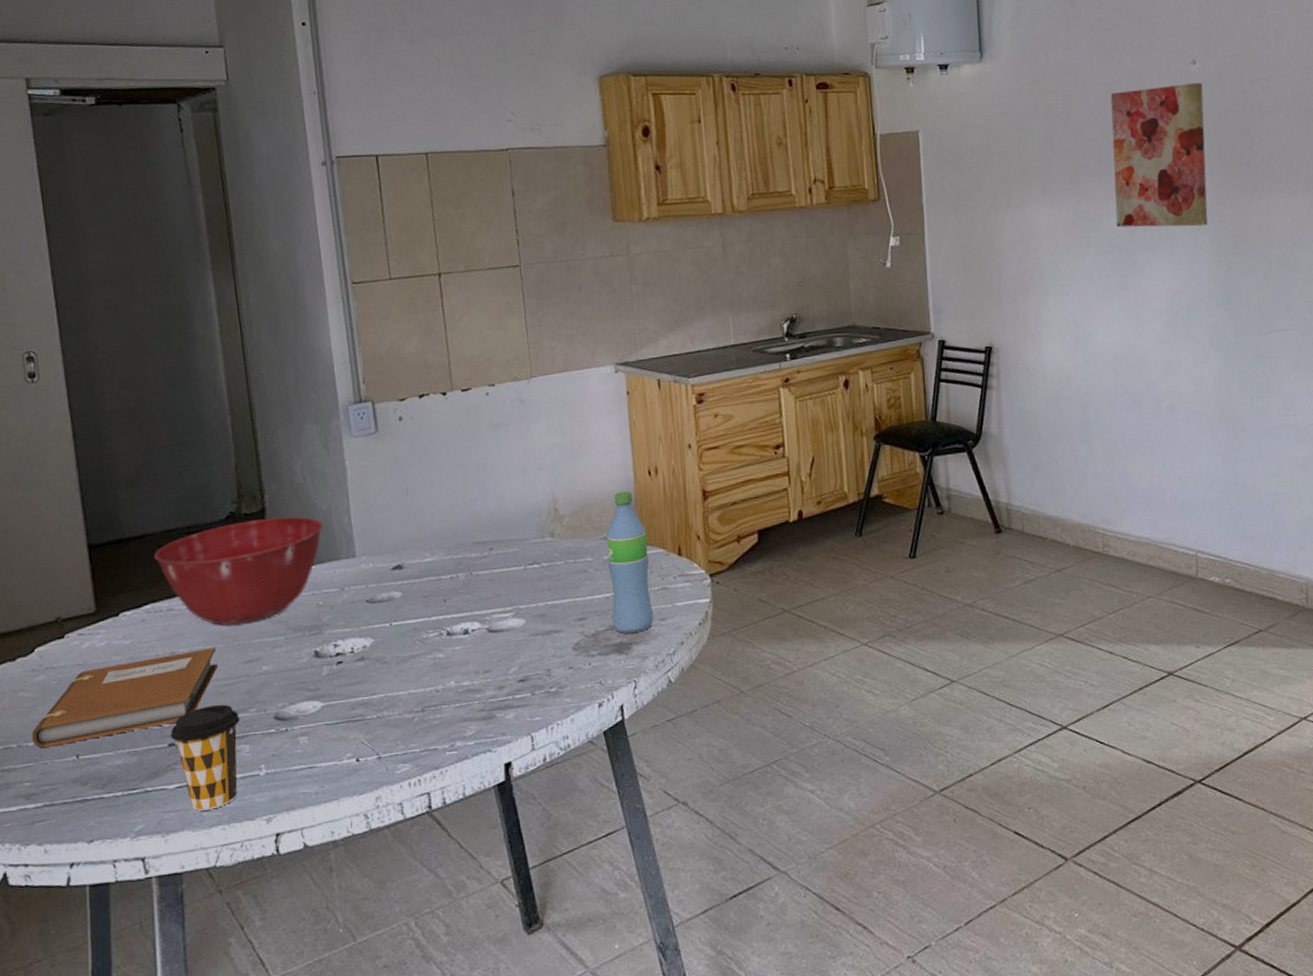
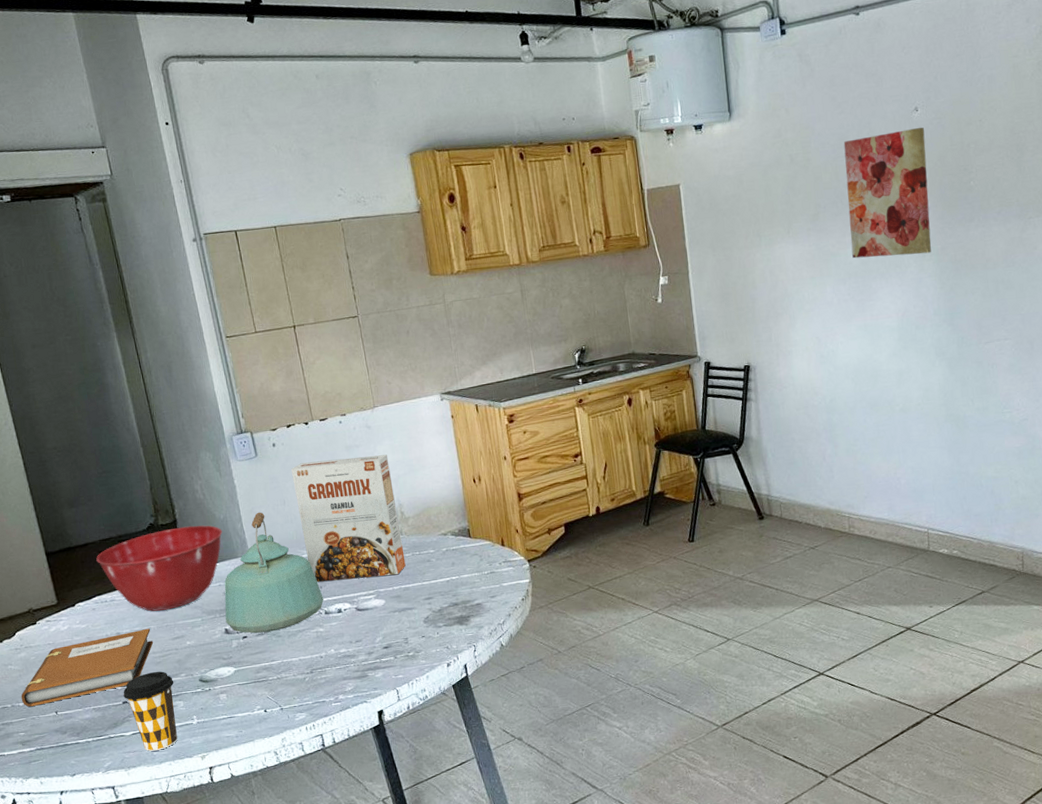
kettle: none [316,502,446,658] -> present [224,512,324,634]
cereal box: none [420,436,555,594] -> present [291,454,406,582]
water bottle: present [606,491,654,634] -> none [443,496,486,609]

